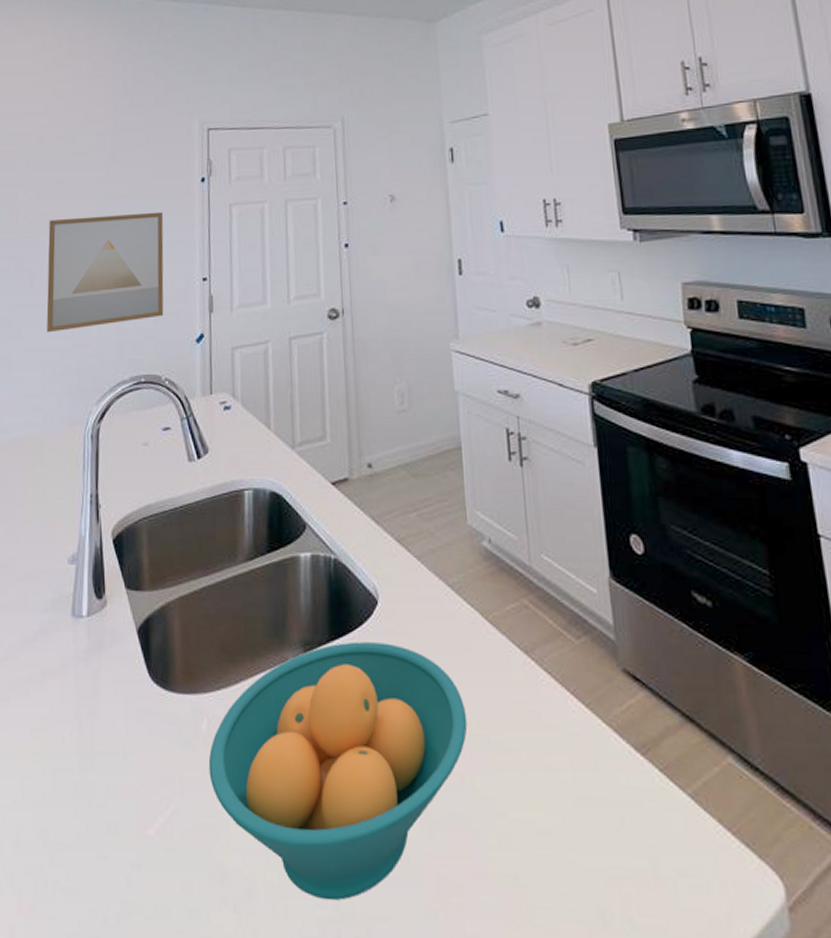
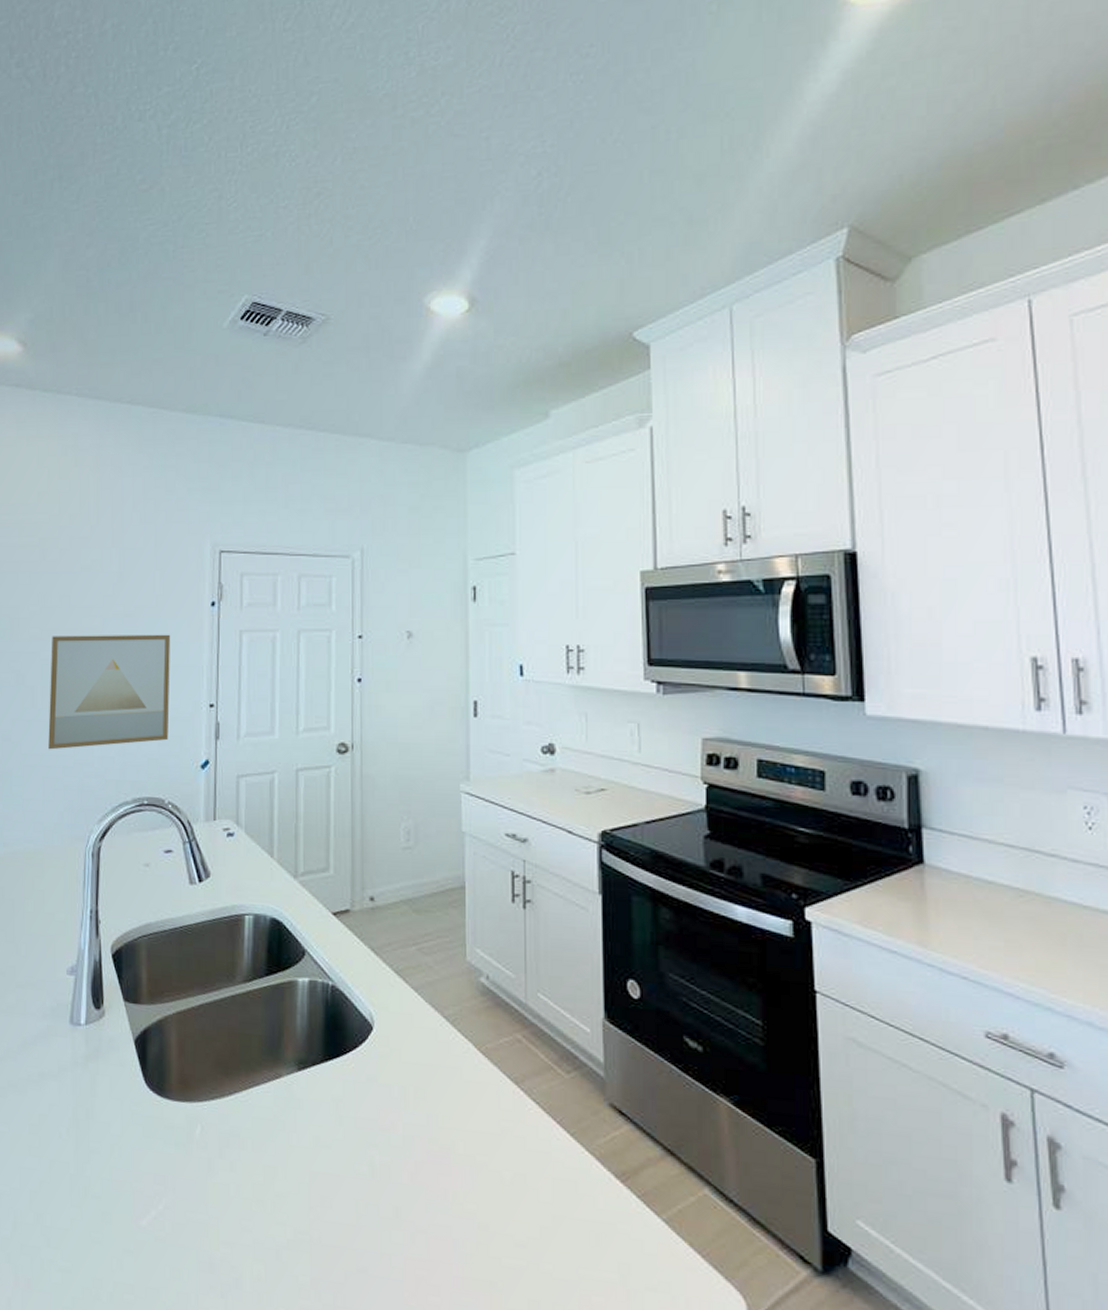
fruit bowl: present [208,641,468,901] -> none [201,1063,454,1293]

